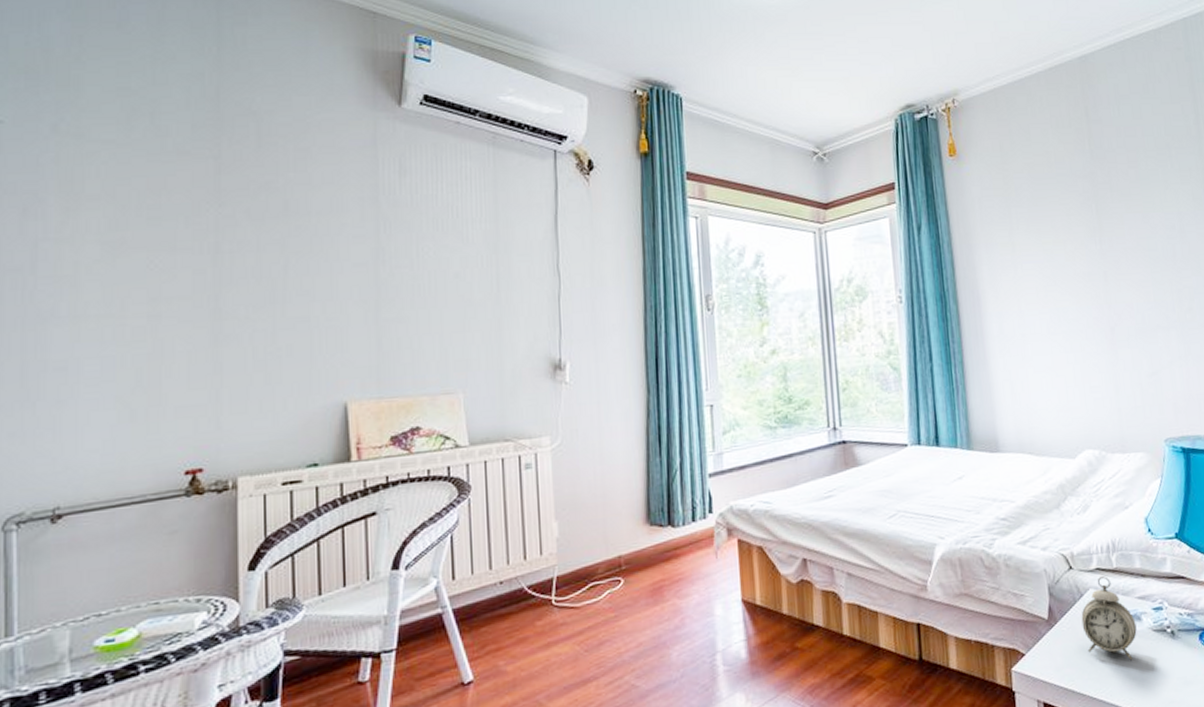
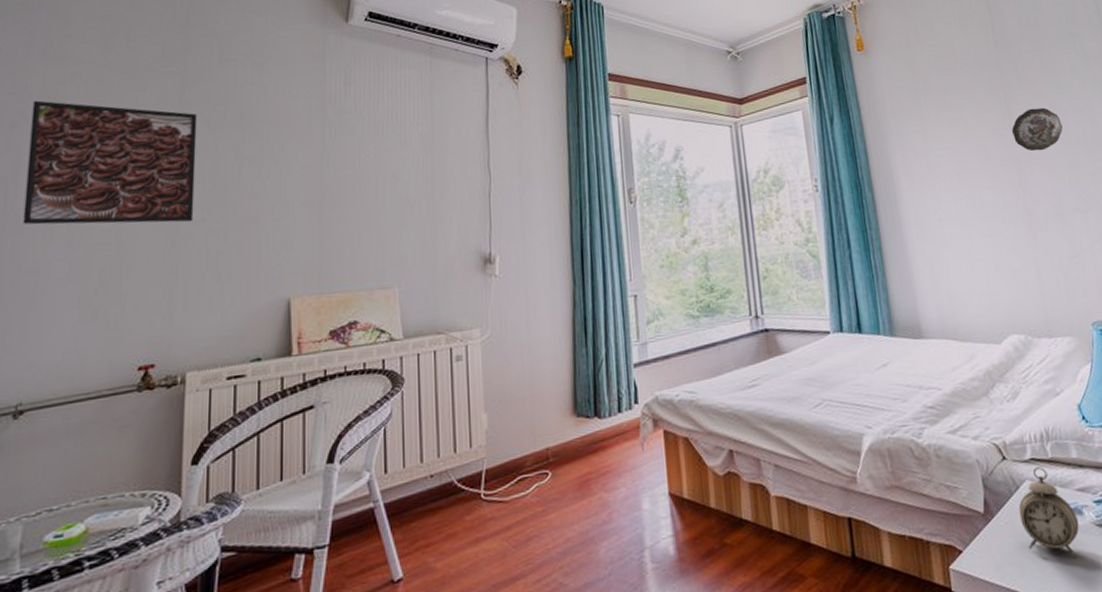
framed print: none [45,182,237,320] -> present [23,100,198,225]
decorative plate: none [1101,222,1152,267] -> present [1012,107,1063,152]

